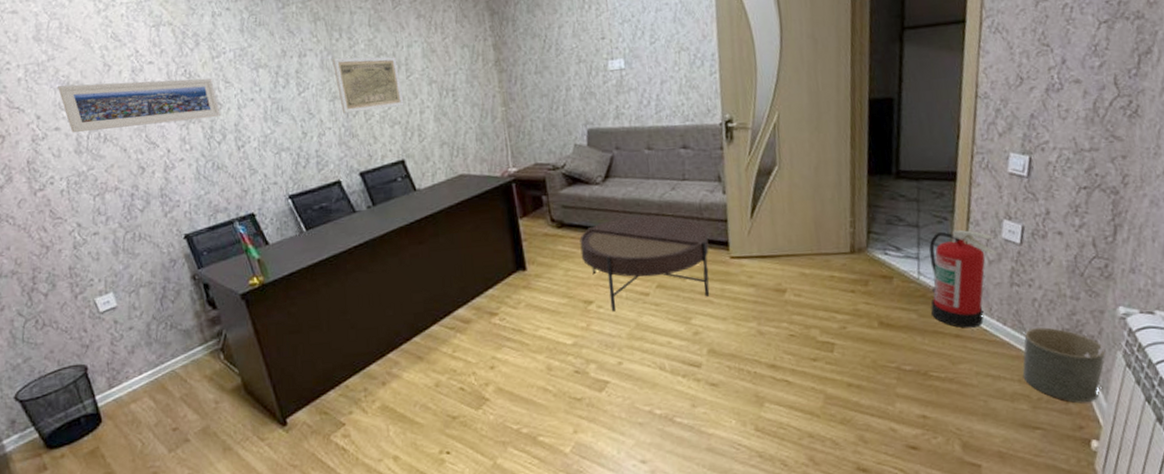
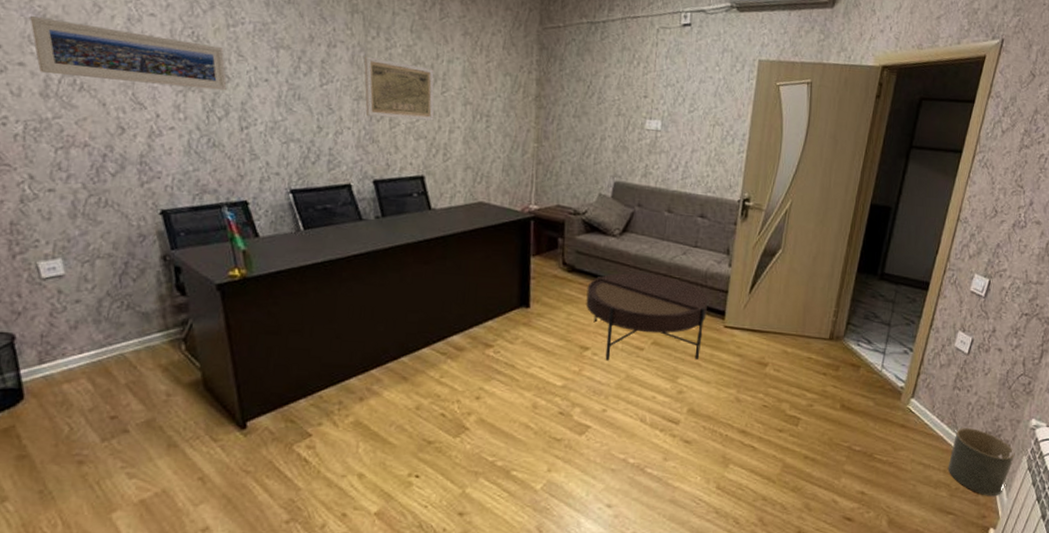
fire extinguisher: present [929,229,998,328] -> none [886,333,949,421]

